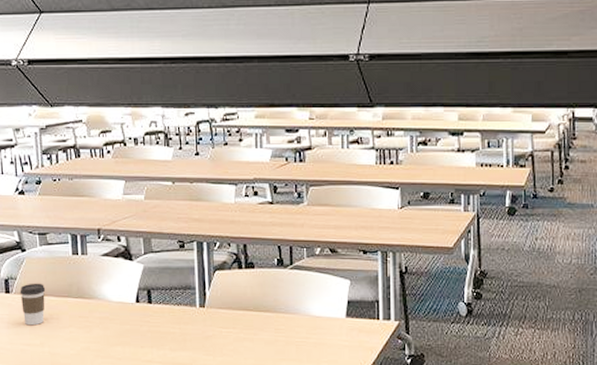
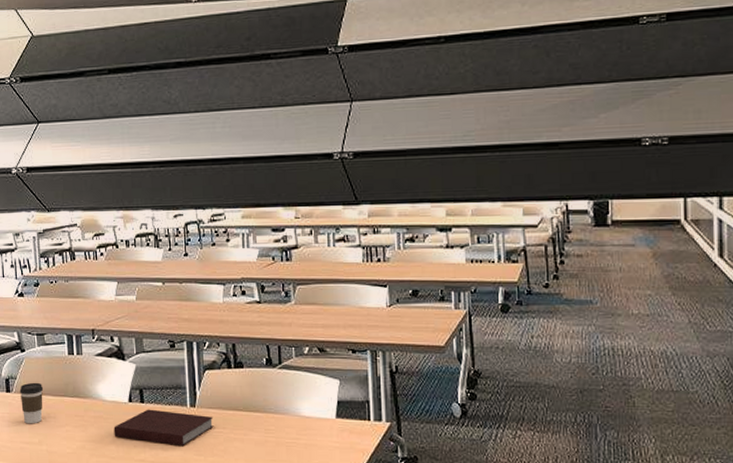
notebook: none [120,309,224,347] -> present [113,409,214,447]

